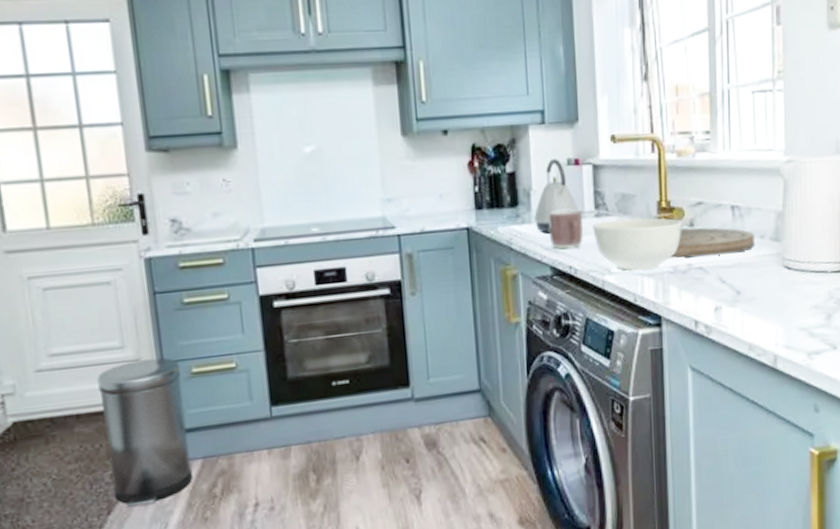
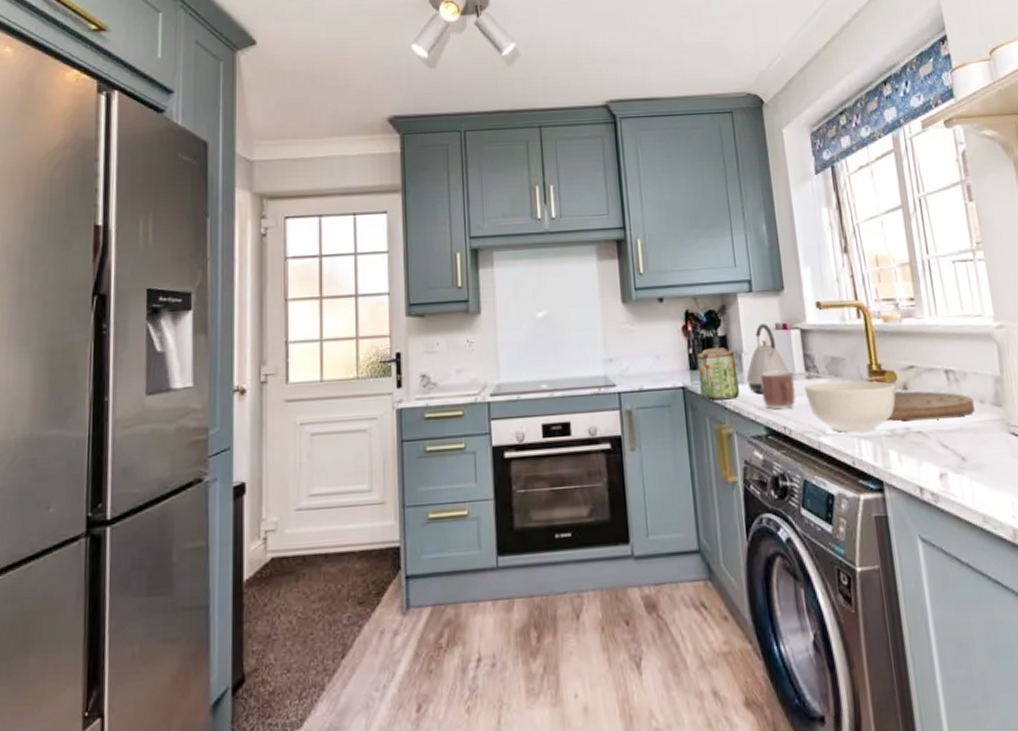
pedal bin: present [97,357,192,507] -> none [346,502,421,652]
canister: none [483,184,526,242] -> present [697,347,739,401]

